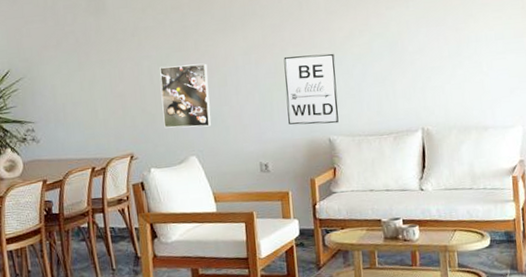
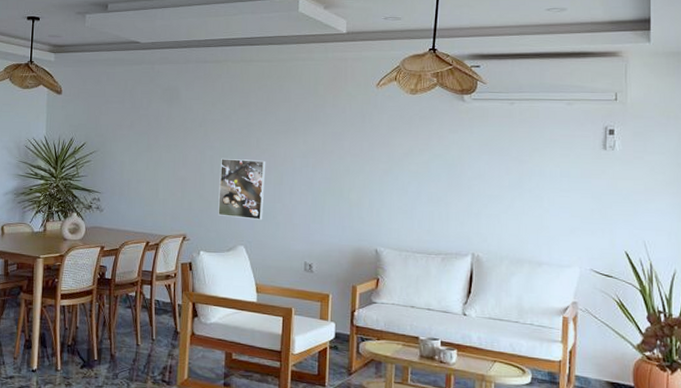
wall art: present [283,53,339,125] -> none [338,164,391,236]

